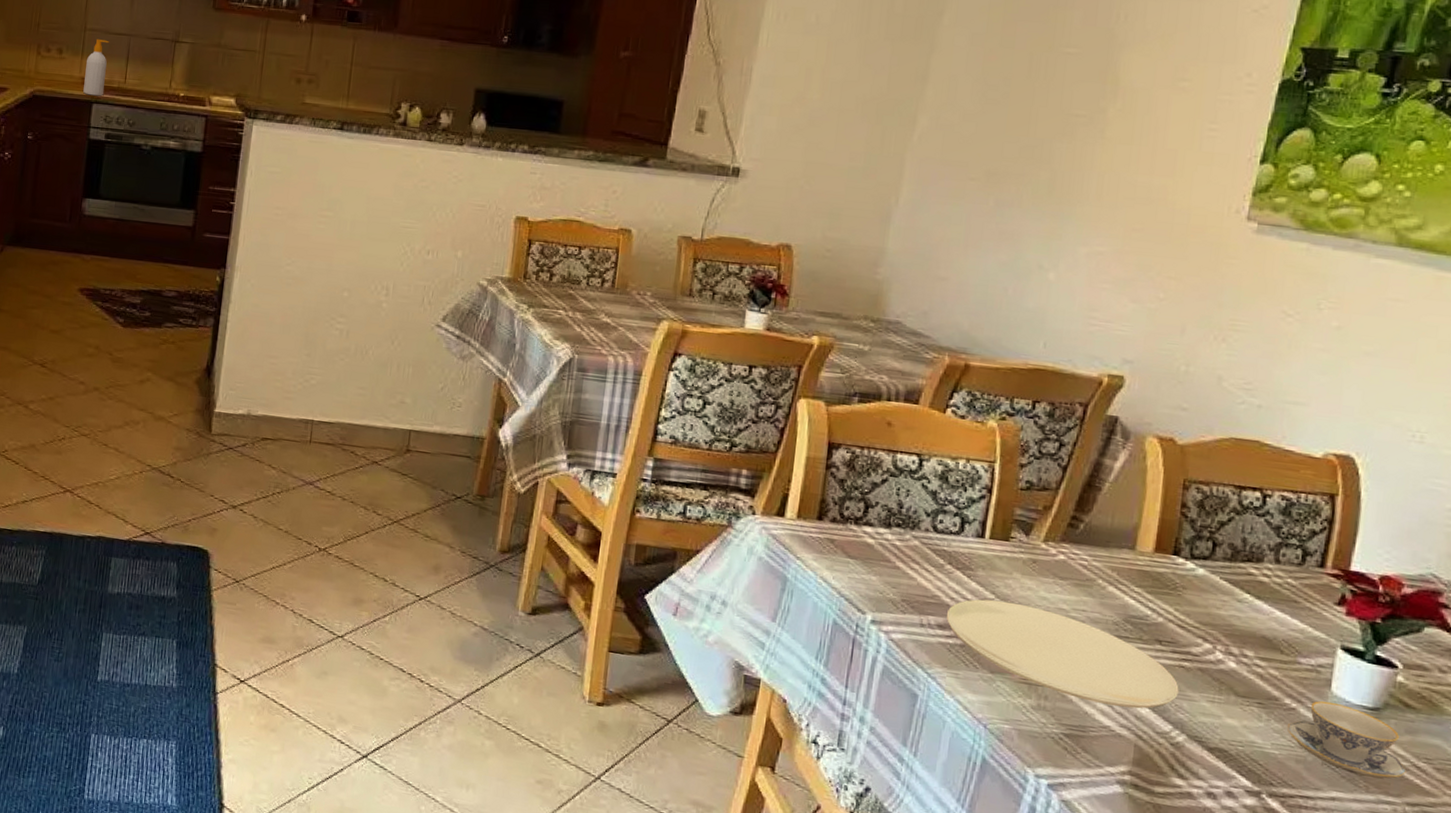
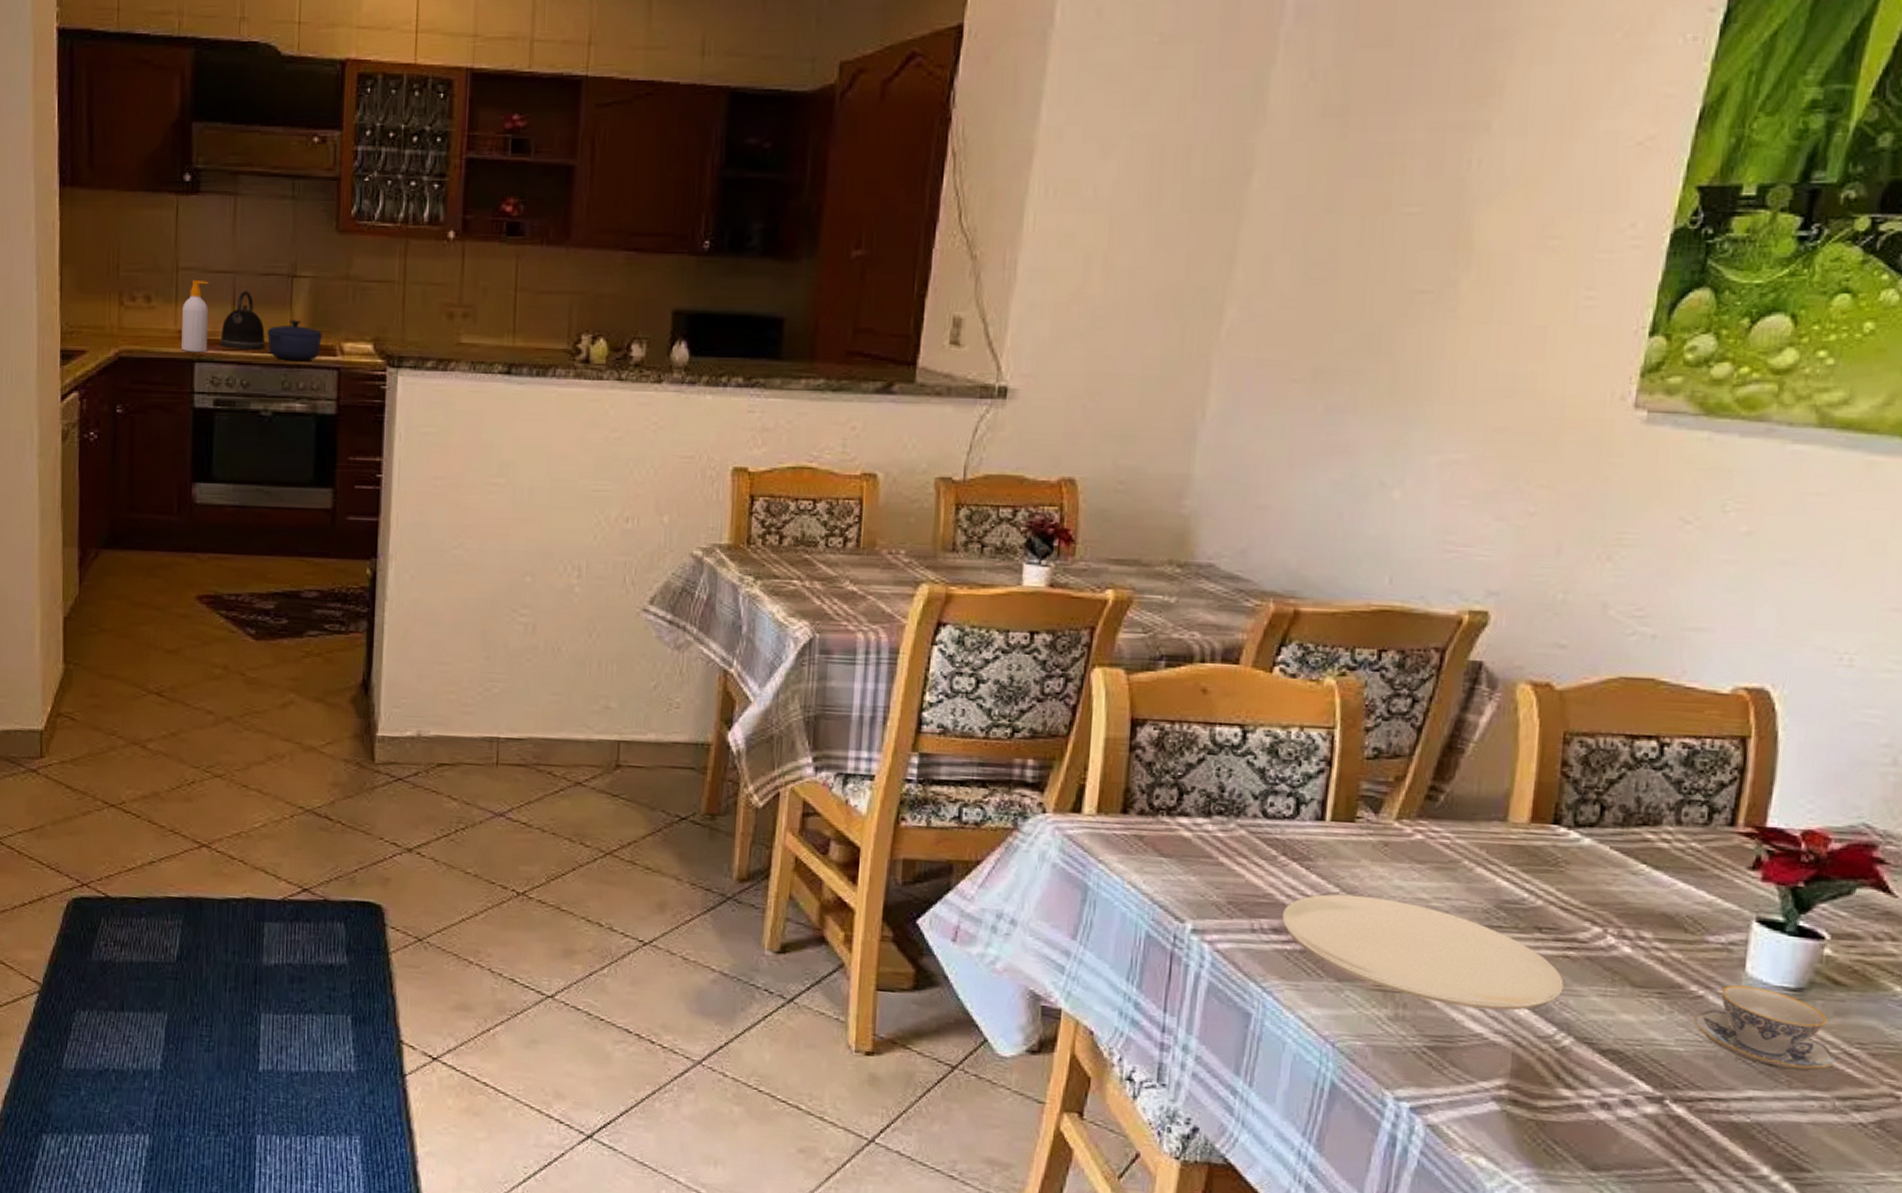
kettle: none [114,50,151,97] -> present [220,291,266,349]
cooking pot: none [152,75,195,109] -> present [267,320,322,362]

